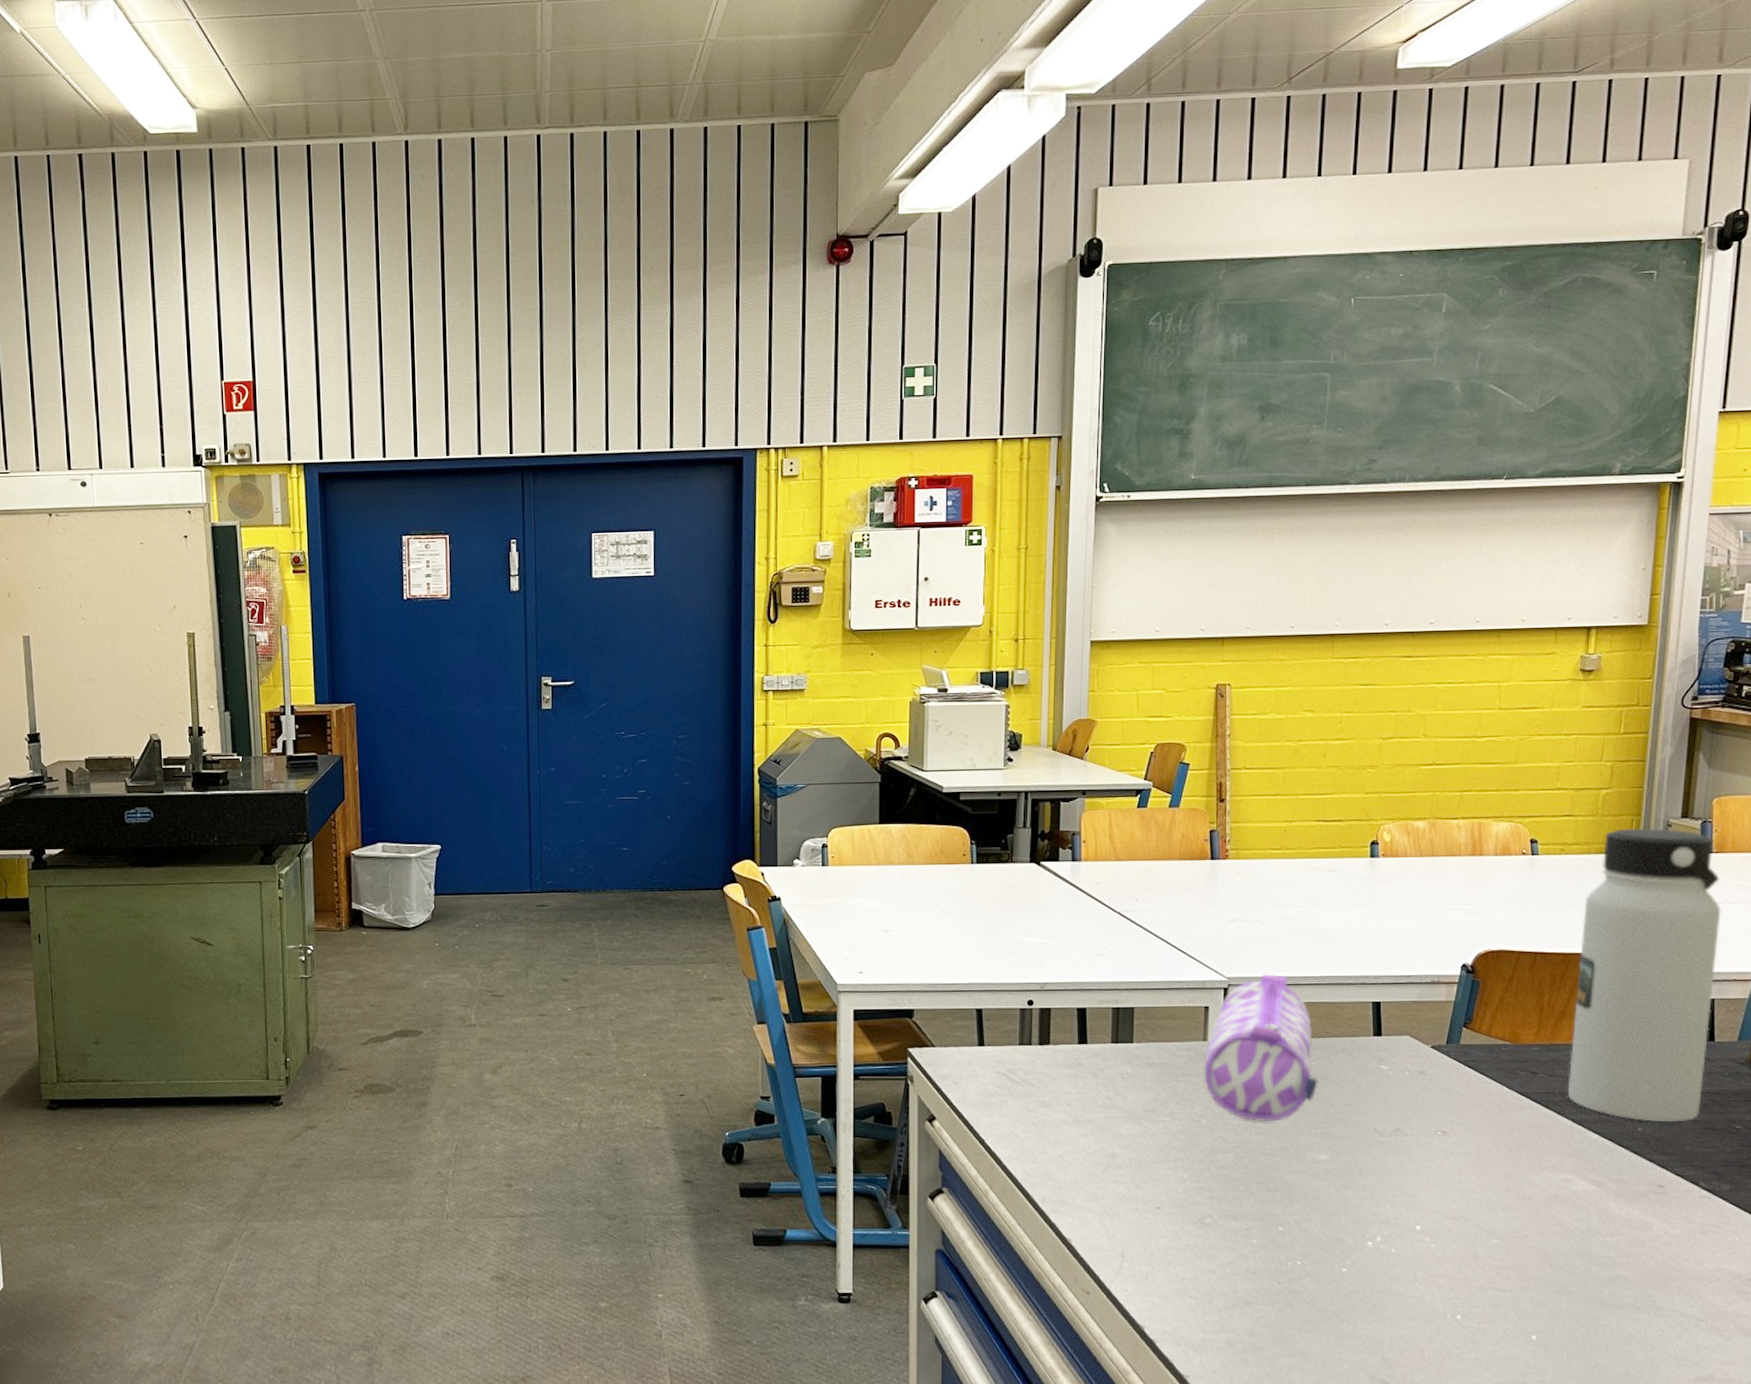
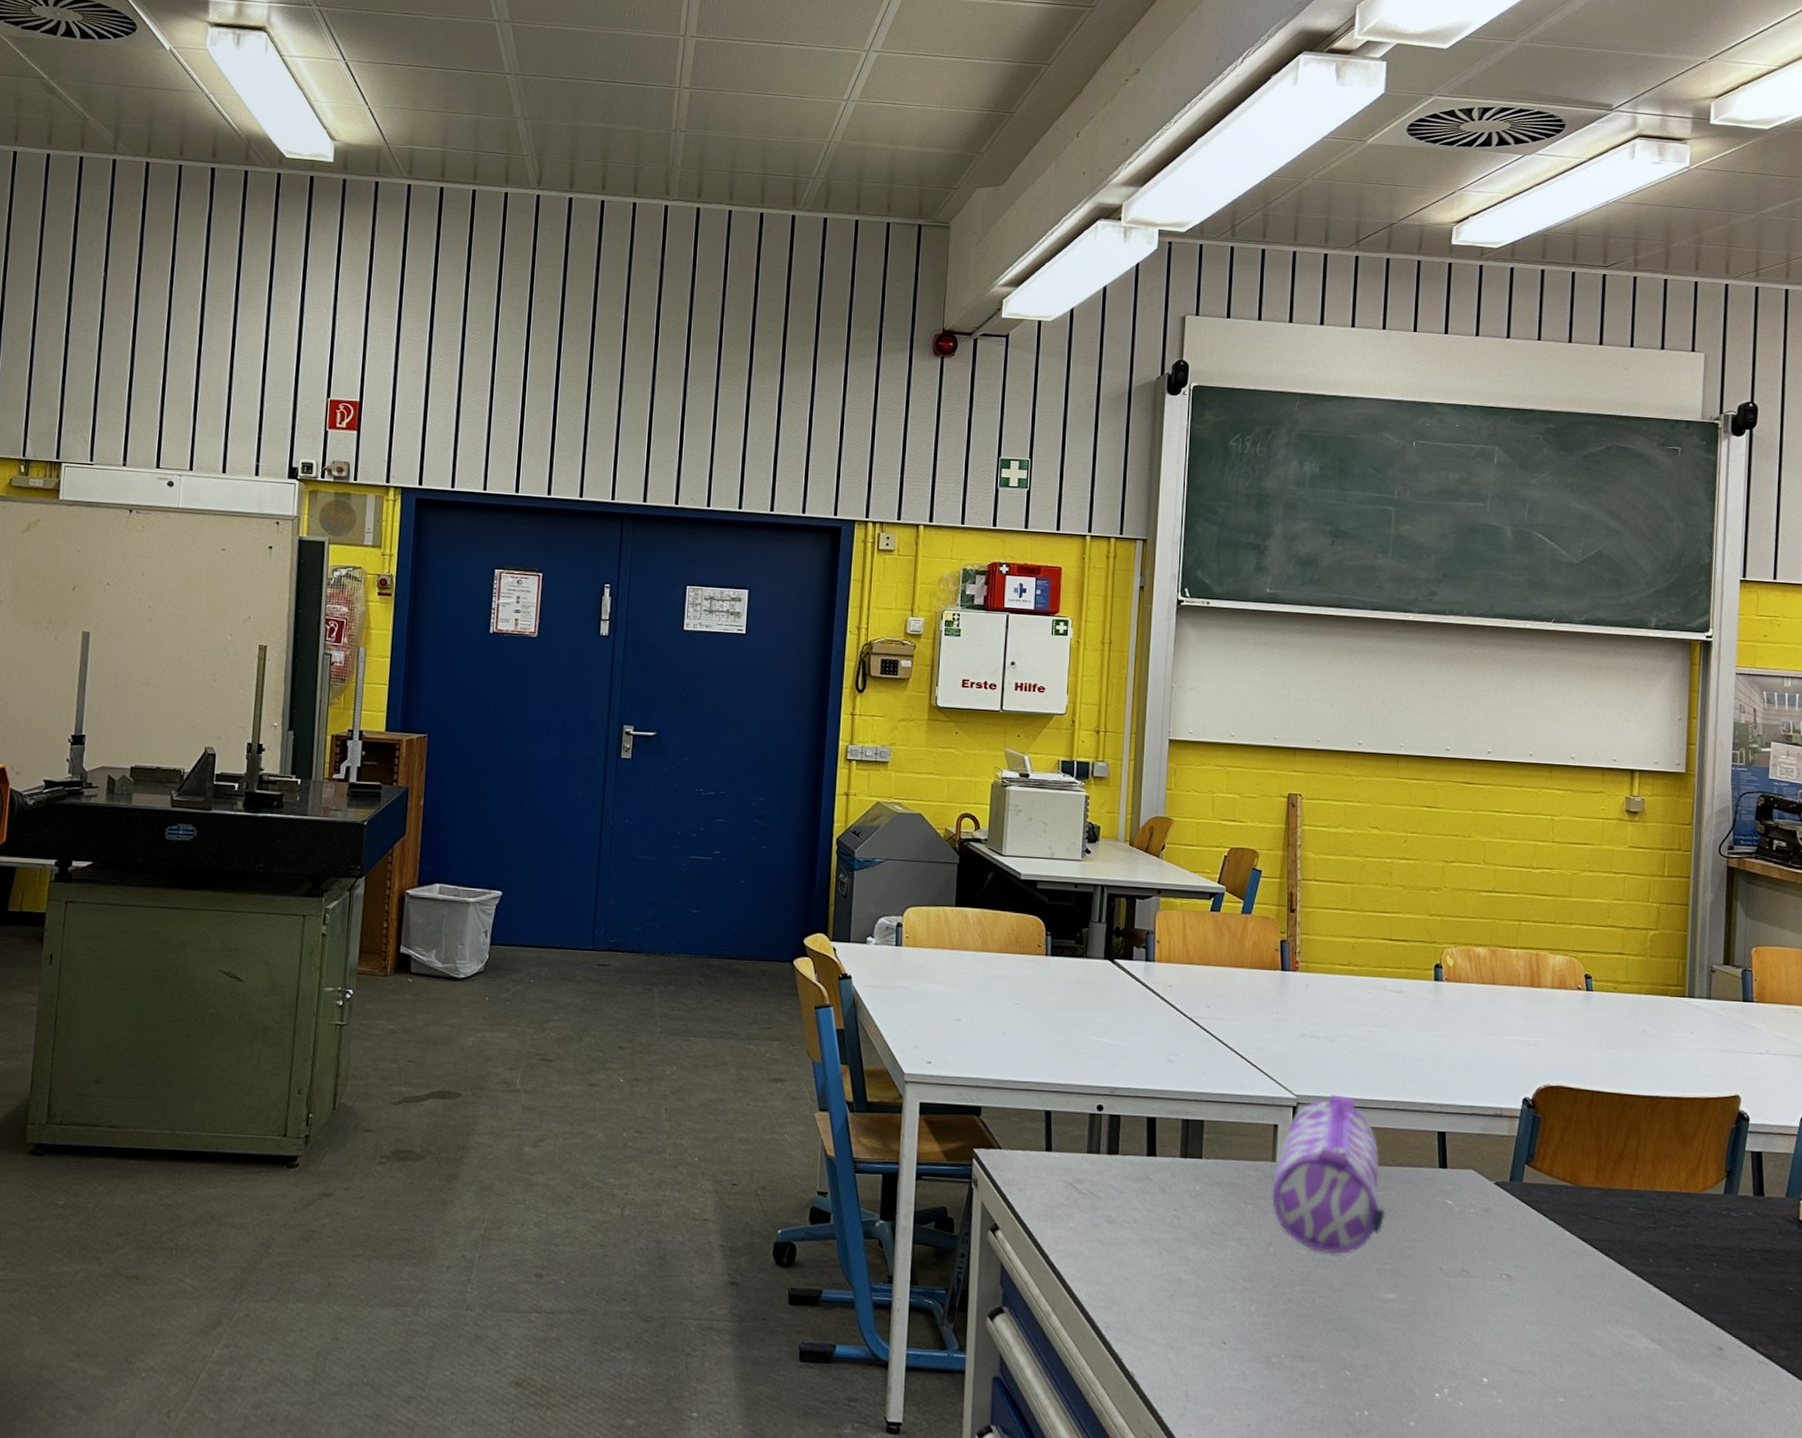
water bottle: present [1567,828,1721,1123] -> none [1627,971,1764,1280]

